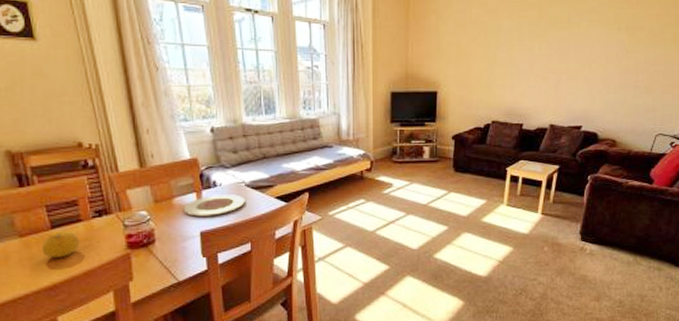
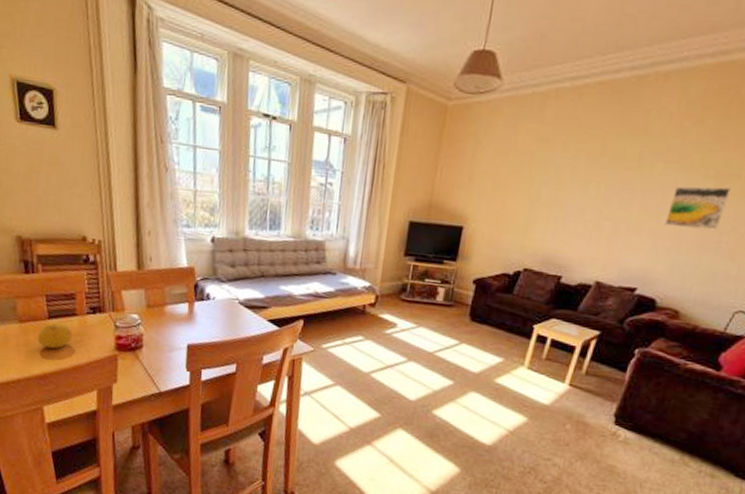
plate: present [183,194,245,217] -> none [173,308,237,331]
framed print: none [595,37,639,73] -> present [664,186,731,230]

